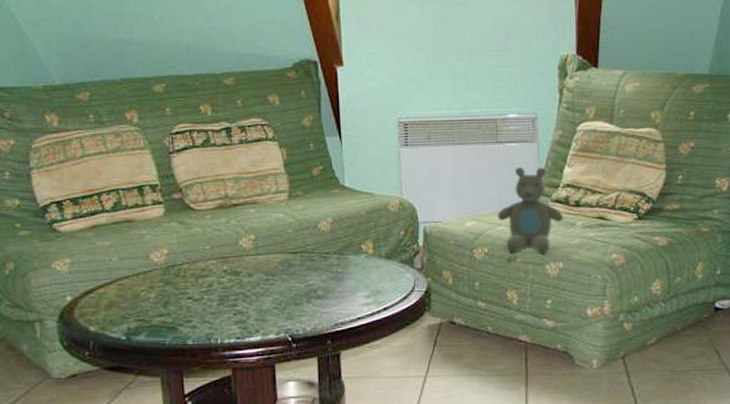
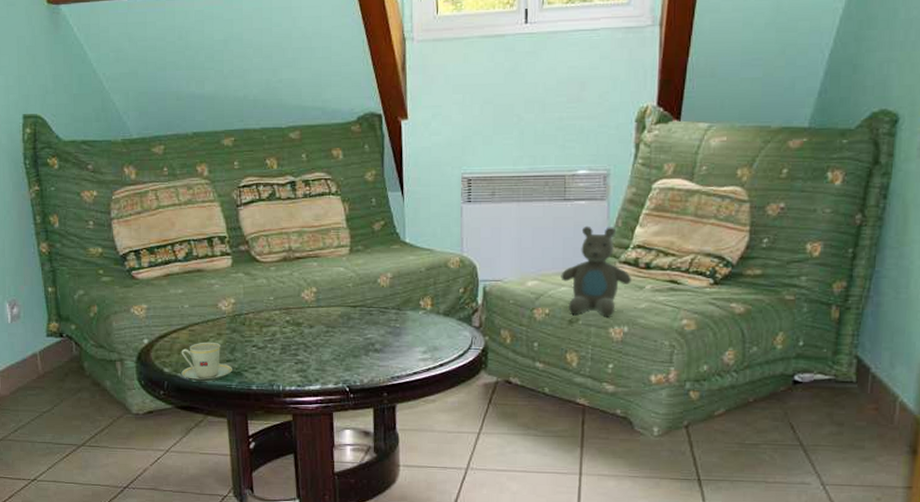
teacup: none [109,296,166,340] -> present [181,342,232,382]

